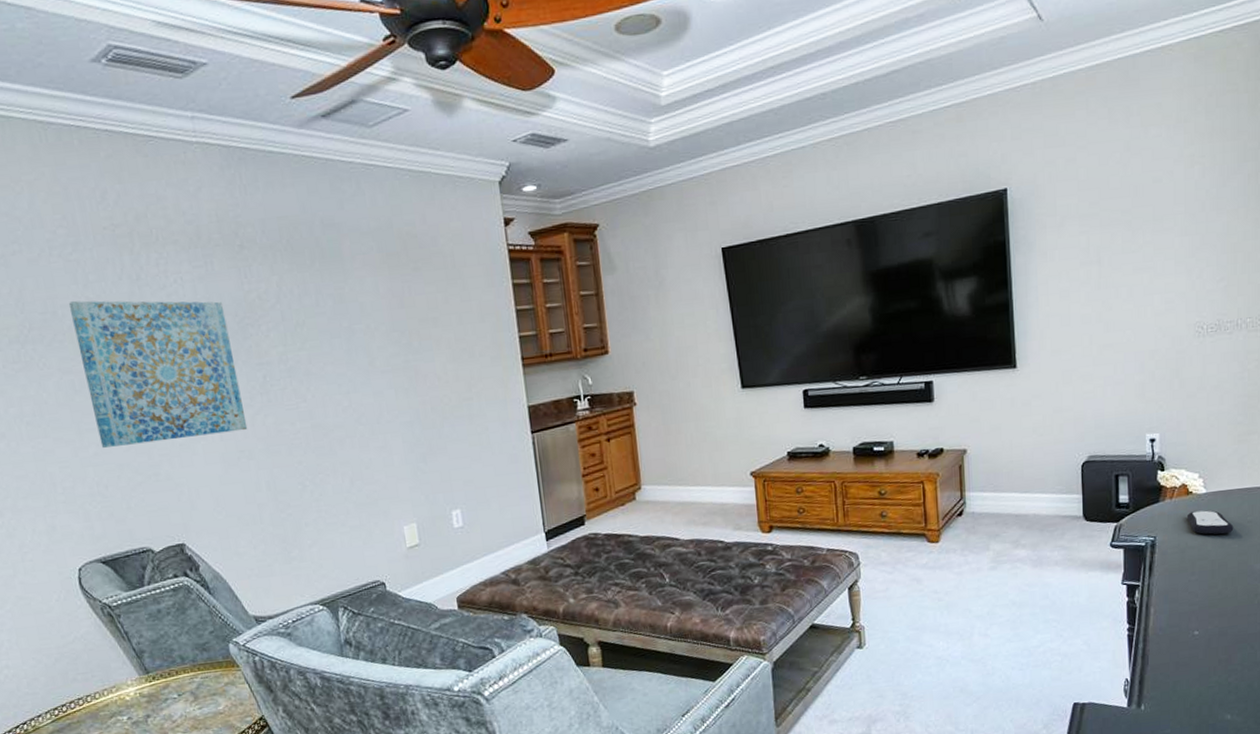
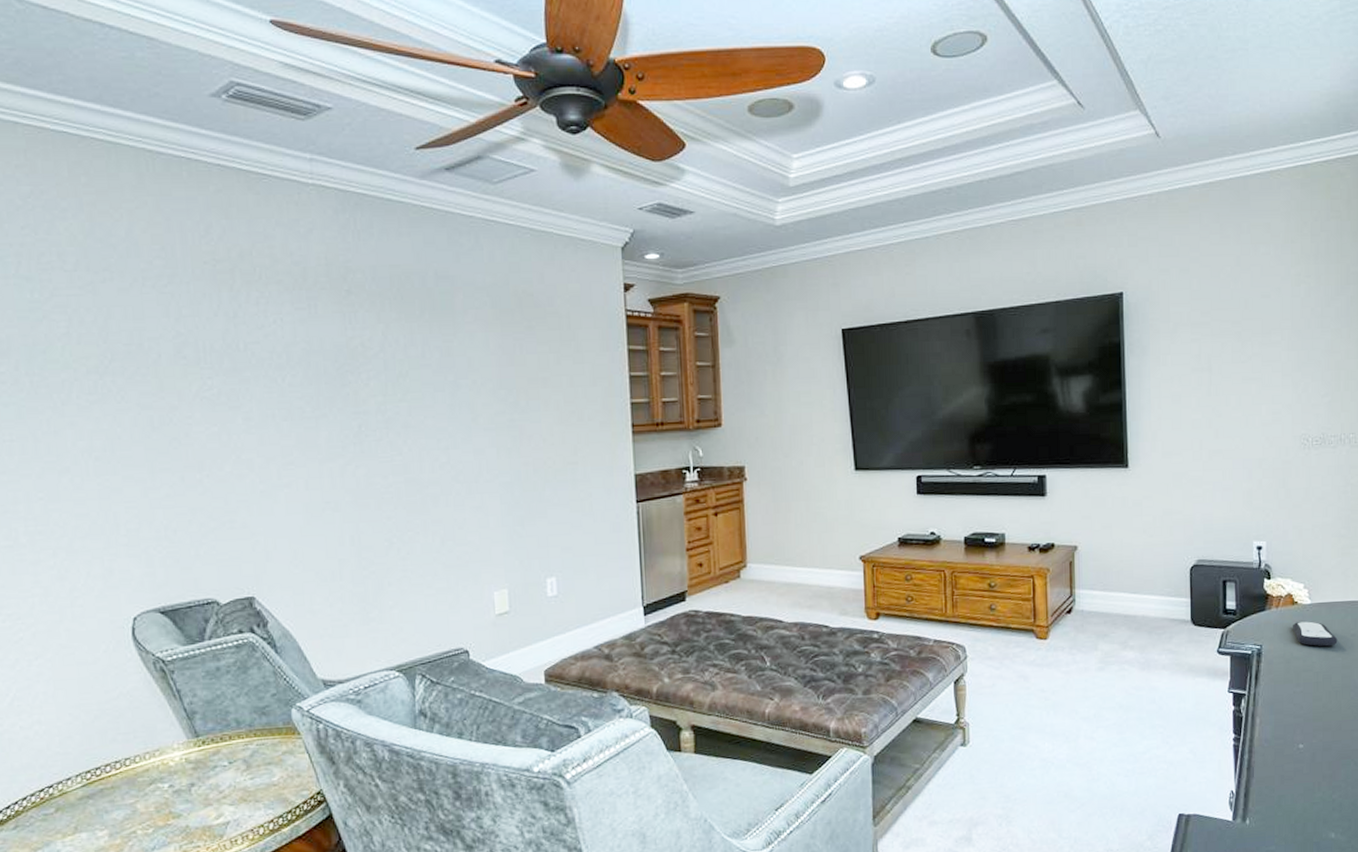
wall art: present [68,300,248,449] -> none [156,334,336,491]

